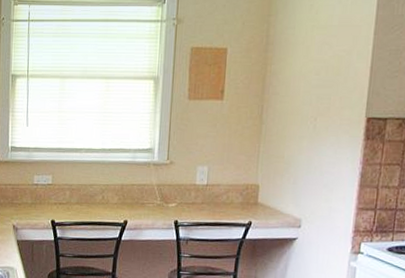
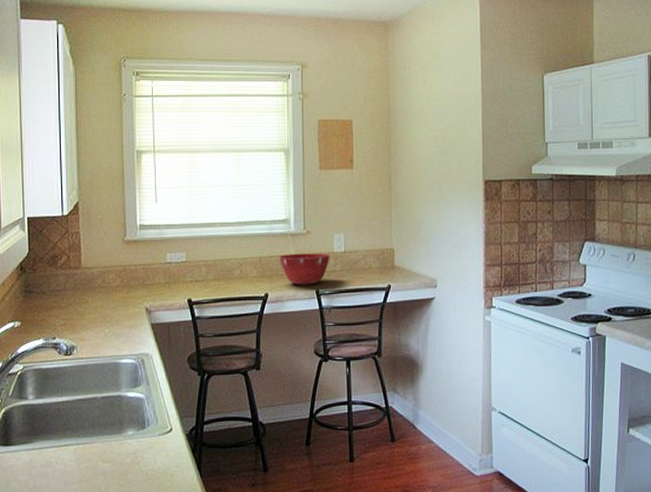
mixing bowl: none [140,183,192,216] -> present [278,253,330,285]

